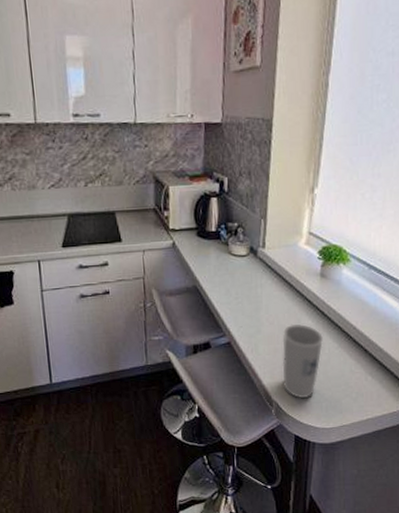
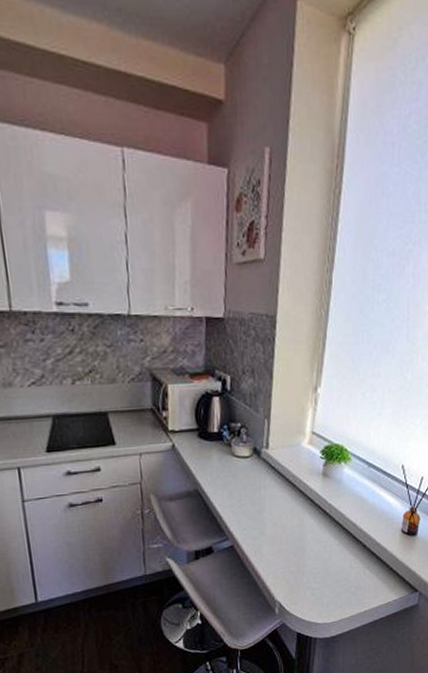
cup: present [282,324,323,399] -> none [285,524,325,597]

